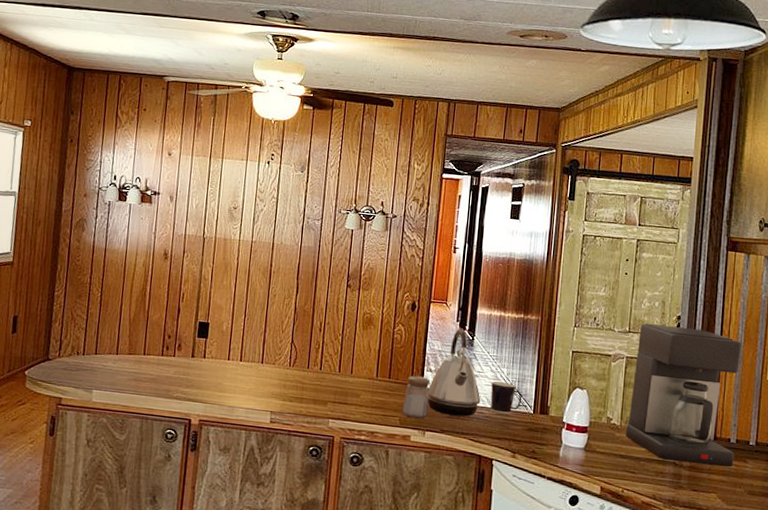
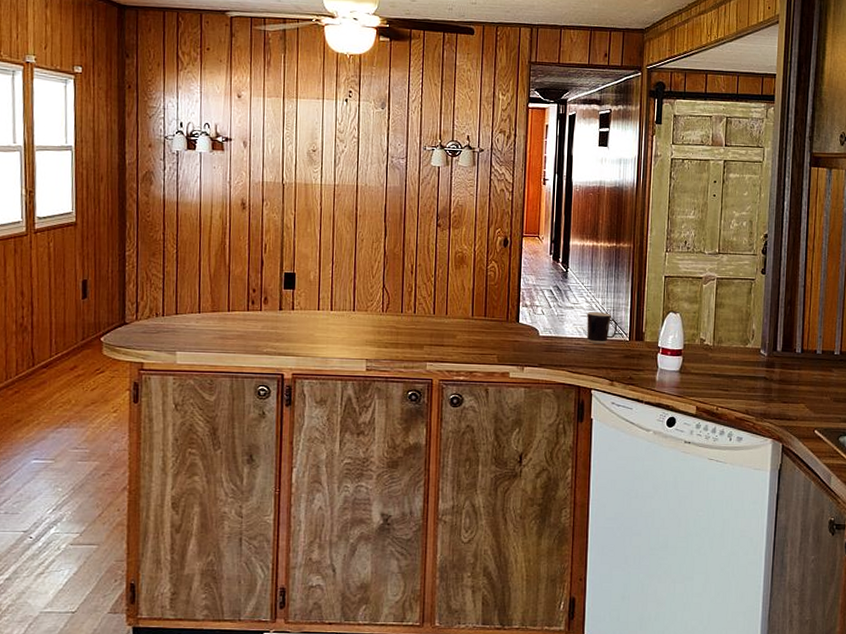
salt shaker: present [401,375,430,419] -> none [499,311,527,355]
kettle: present [427,329,481,417] -> none [524,262,577,349]
coffee maker: present [626,323,742,468] -> none [718,243,826,378]

